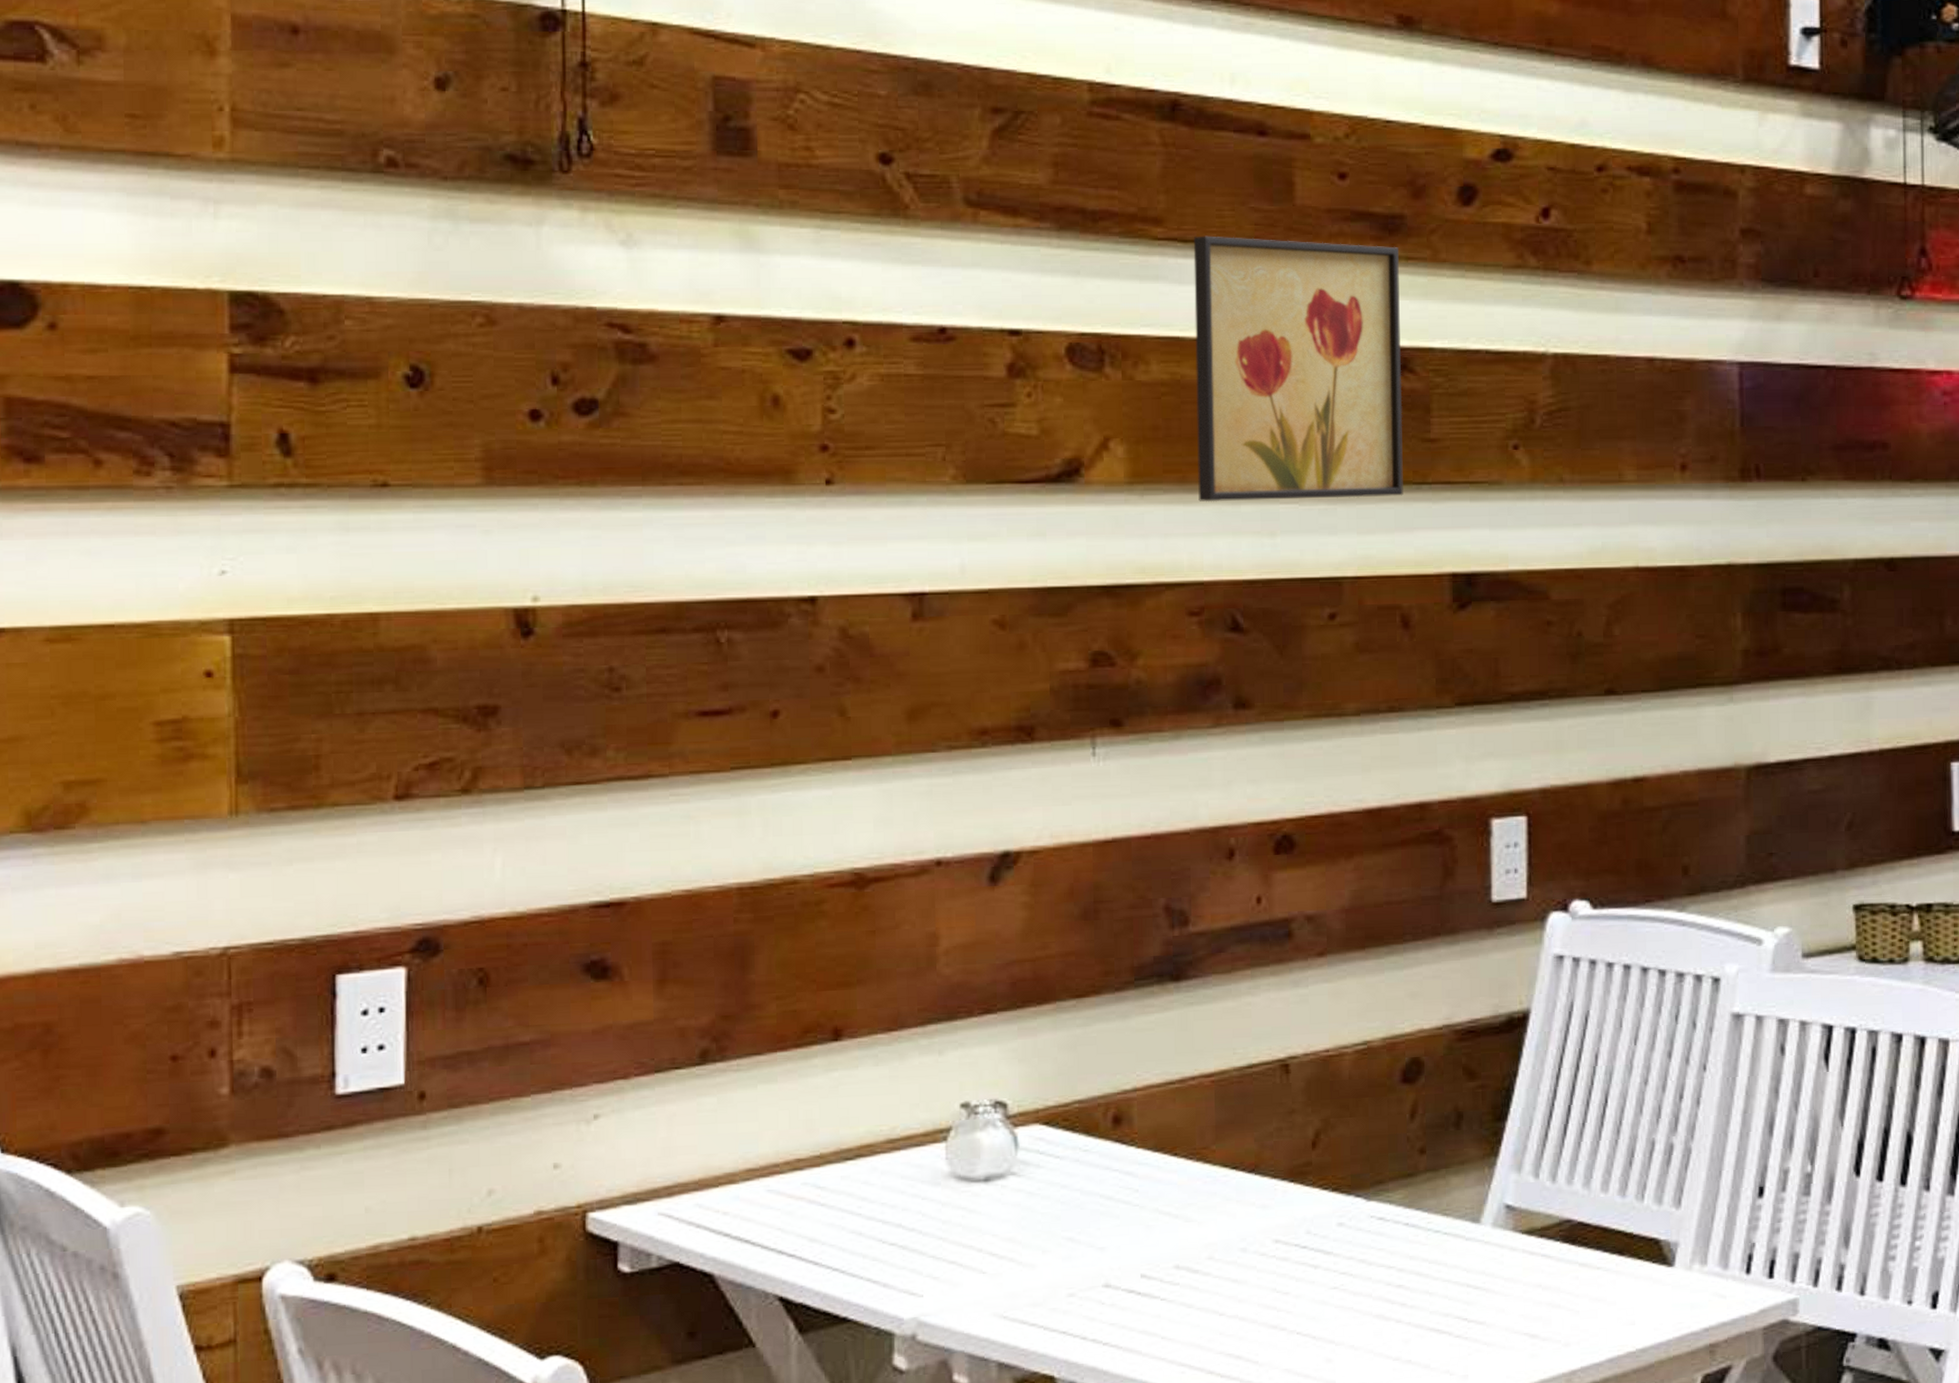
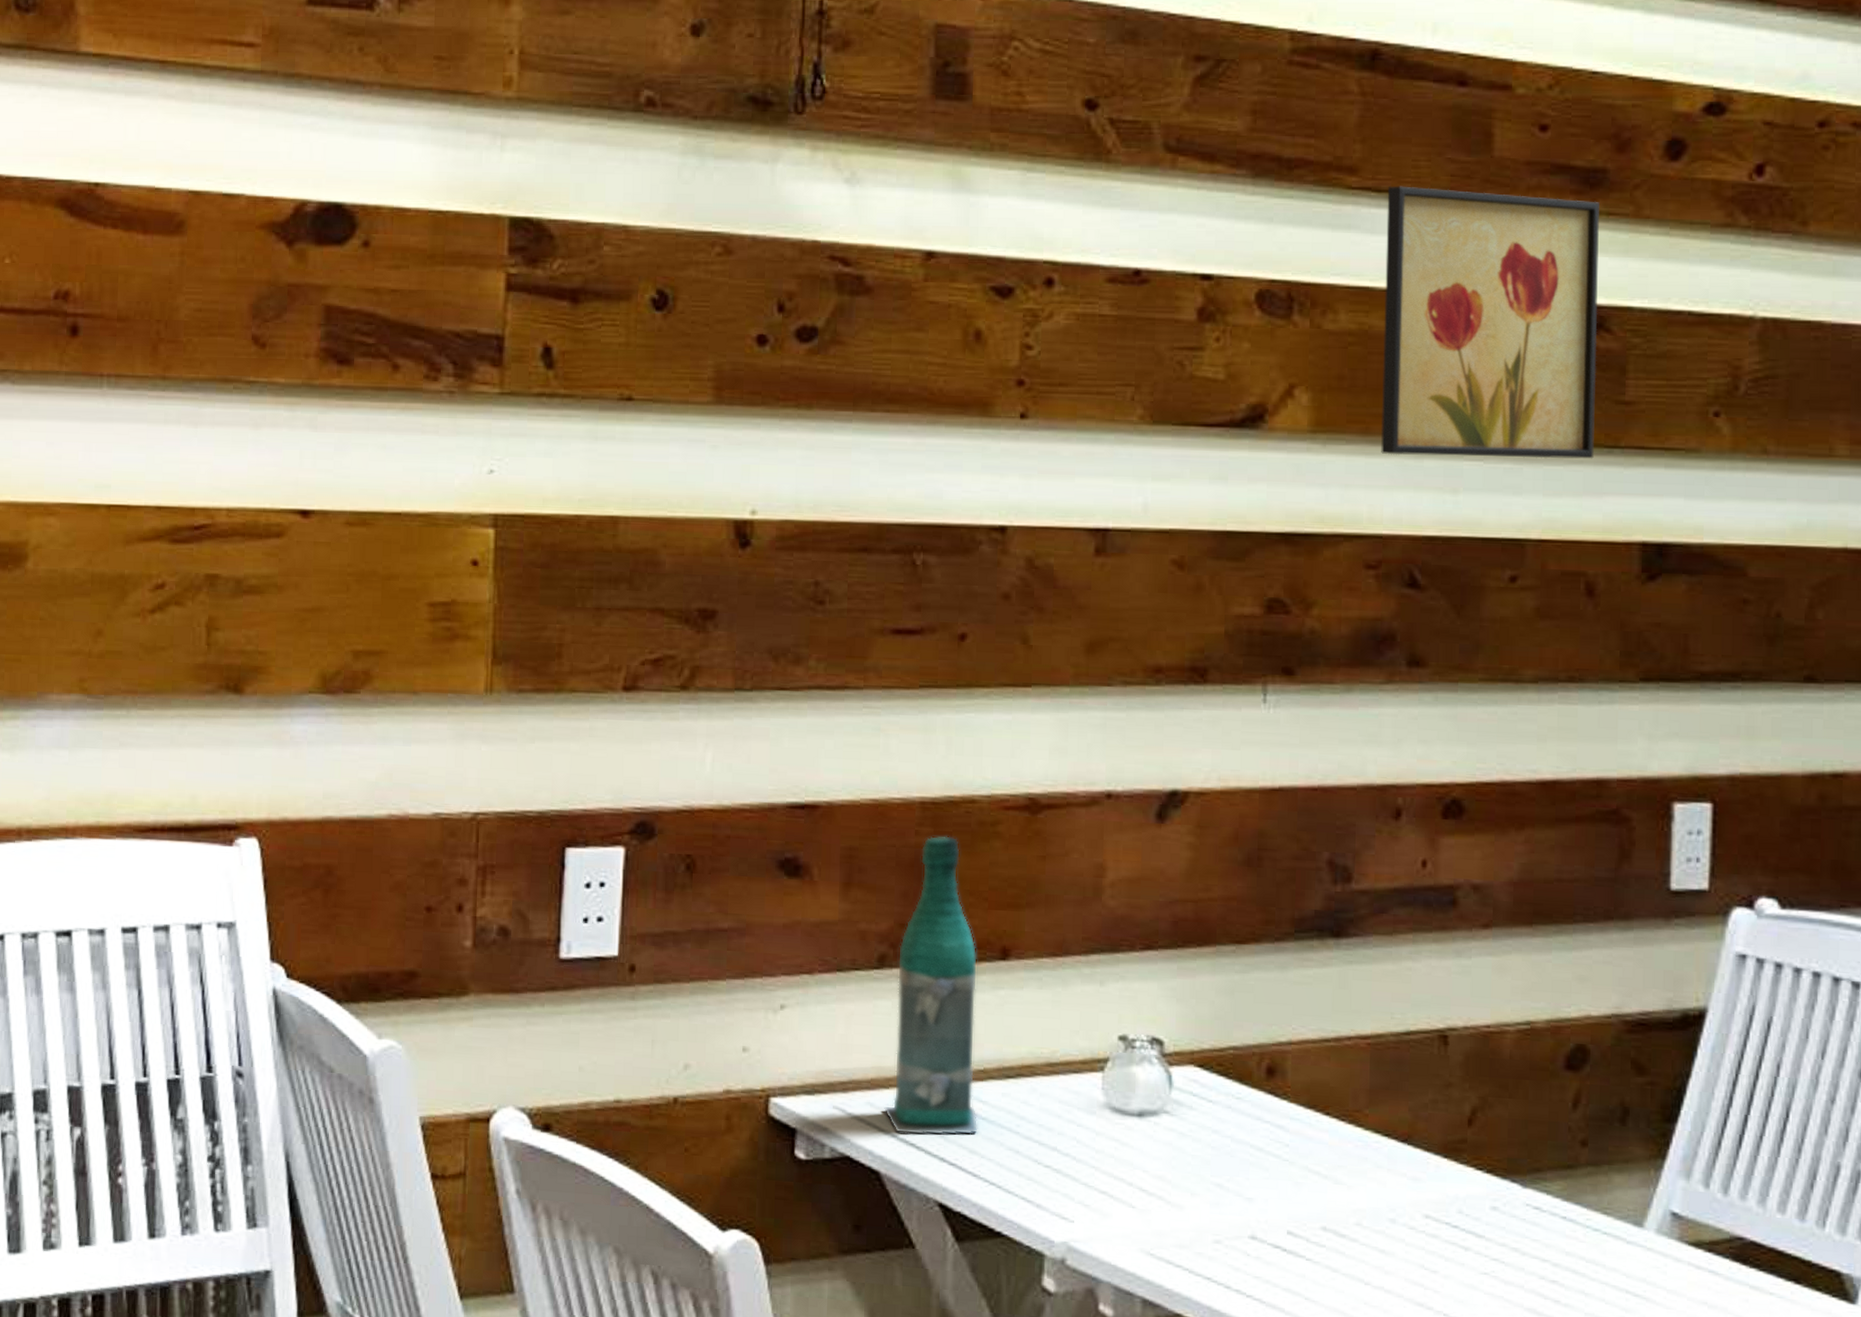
bottle: none [714,920,817,1232] -> present [884,835,978,1136]

